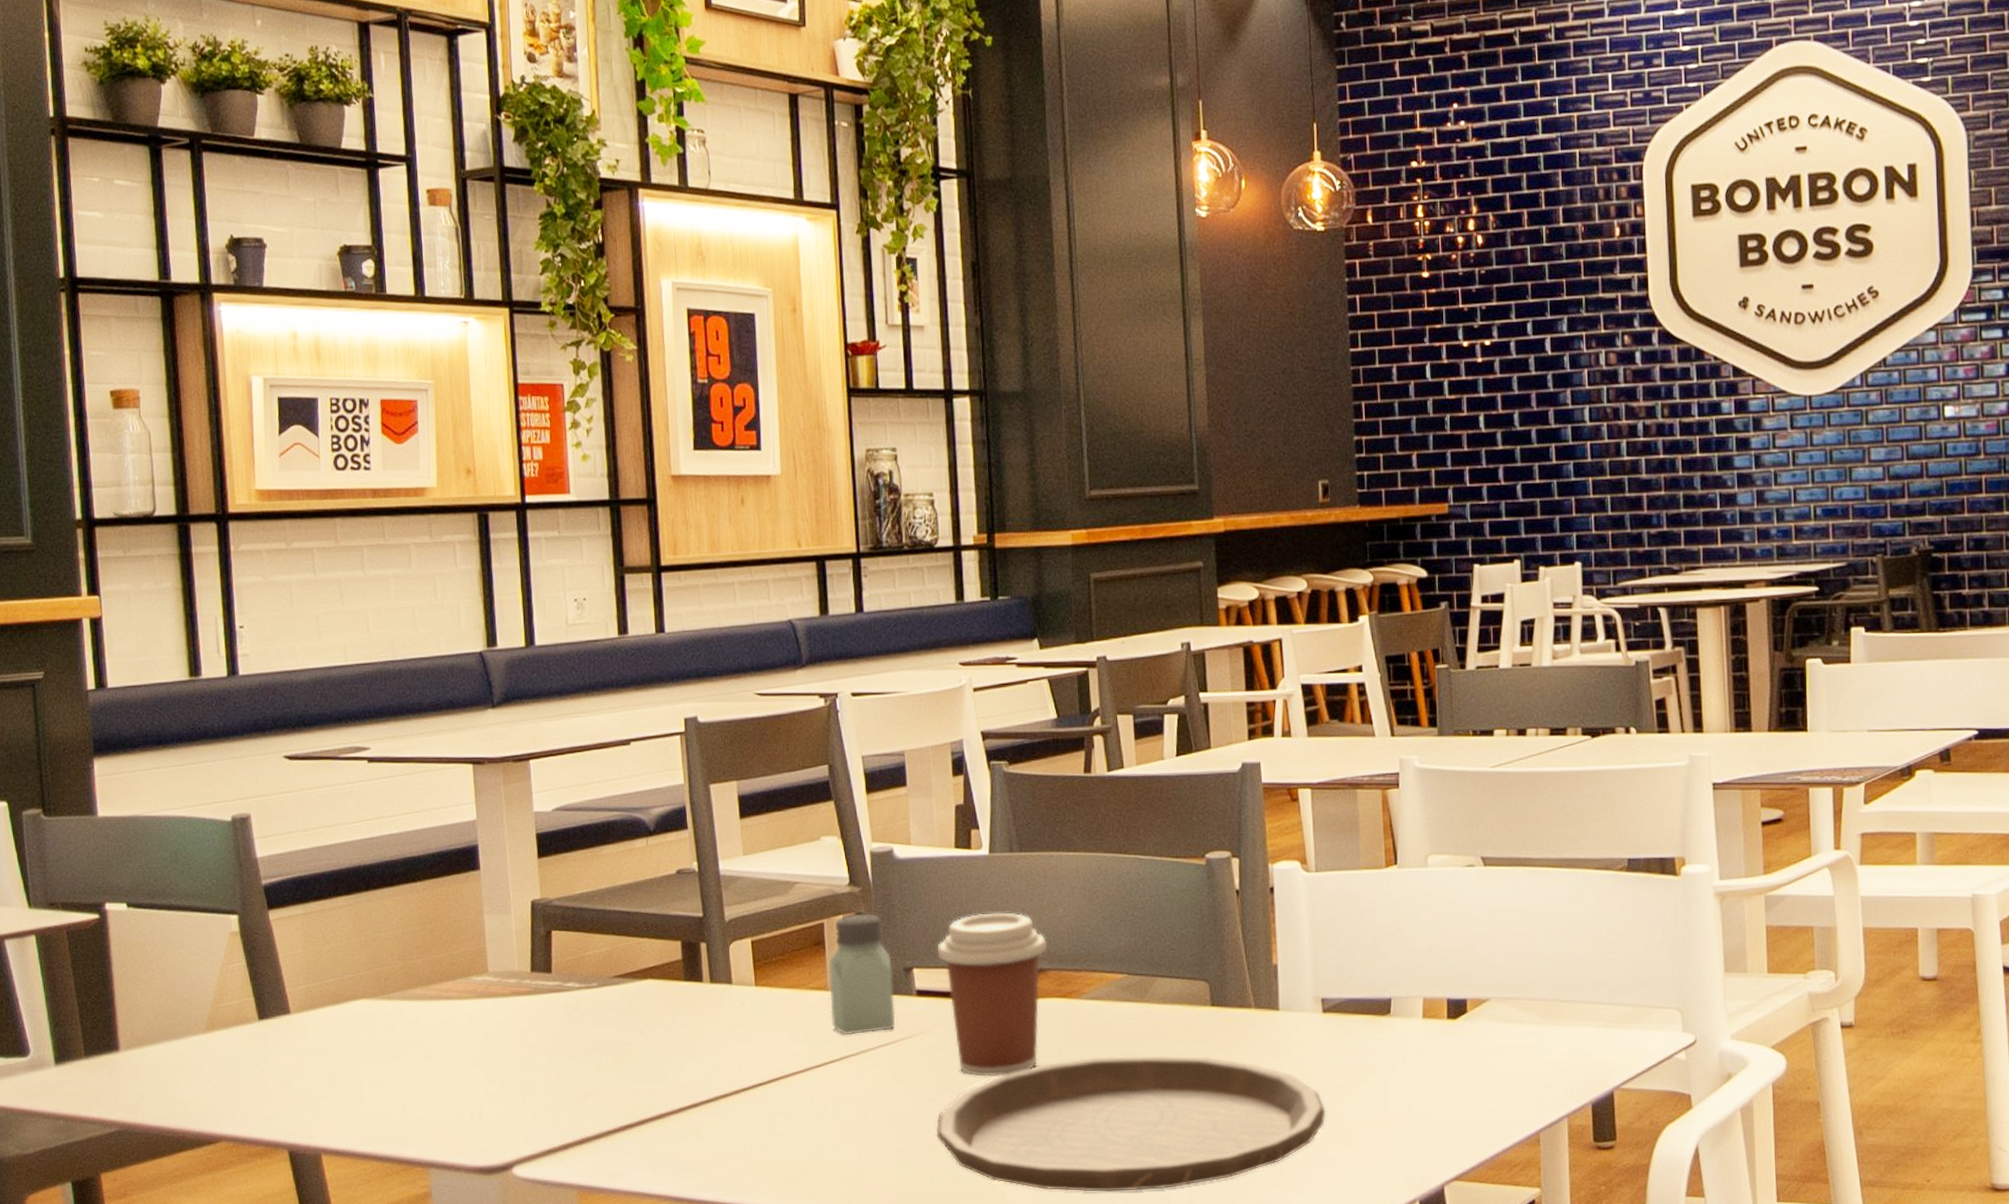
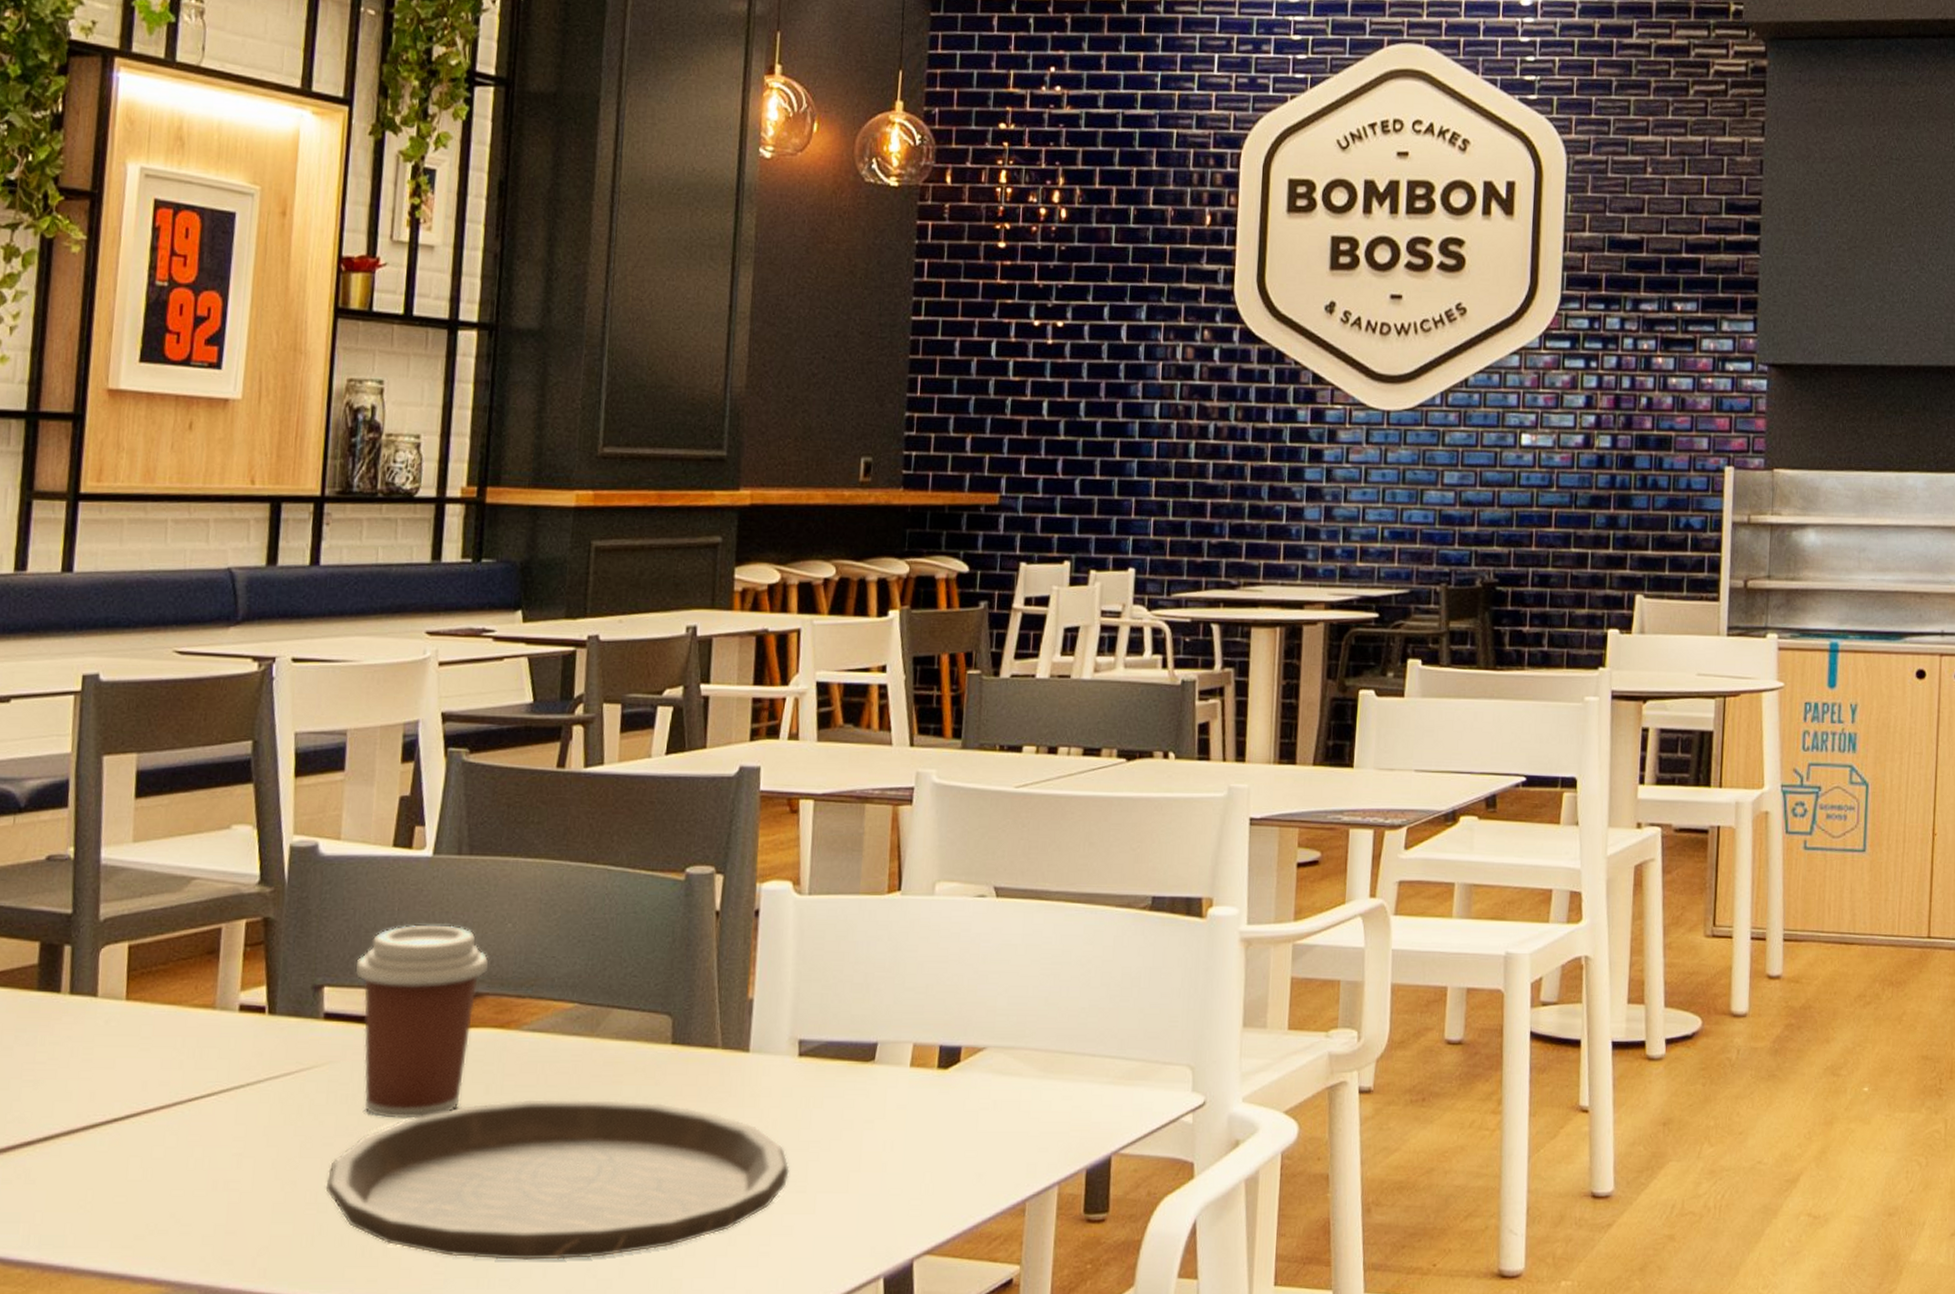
saltshaker: present [828,914,895,1035] -> none [215,919,300,1064]

